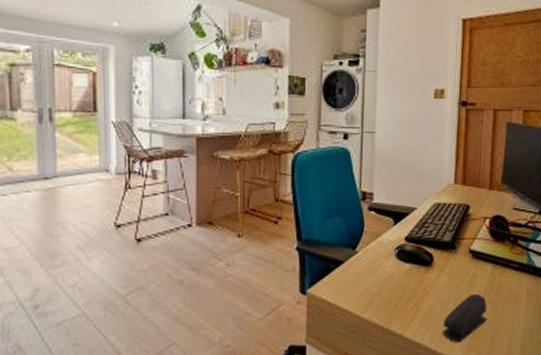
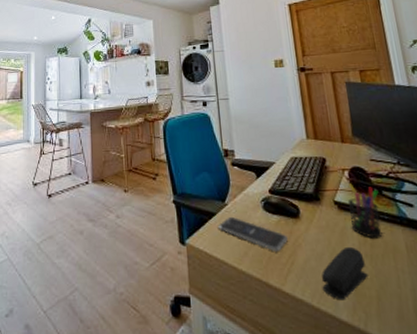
smartphone: none [345,264,416,299] -> present [218,216,288,251]
pen holder: none [481,232,514,286] -> present [347,183,383,238]

